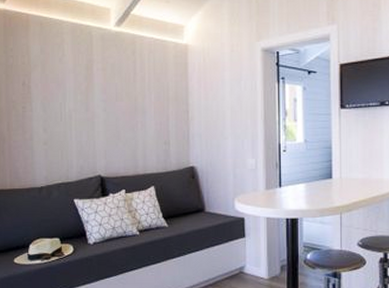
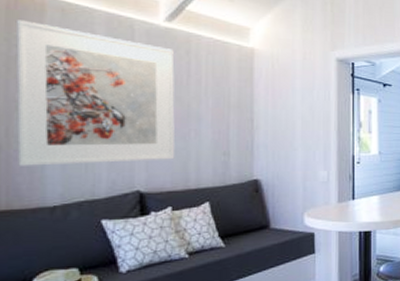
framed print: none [10,35,126,154] -> present [15,20,175,166]

